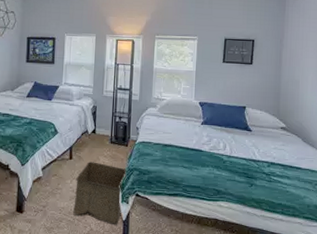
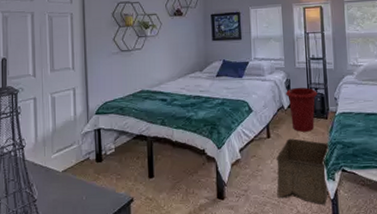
waste bin: none [90,114,121,157] -> present [285,87,318,132]

